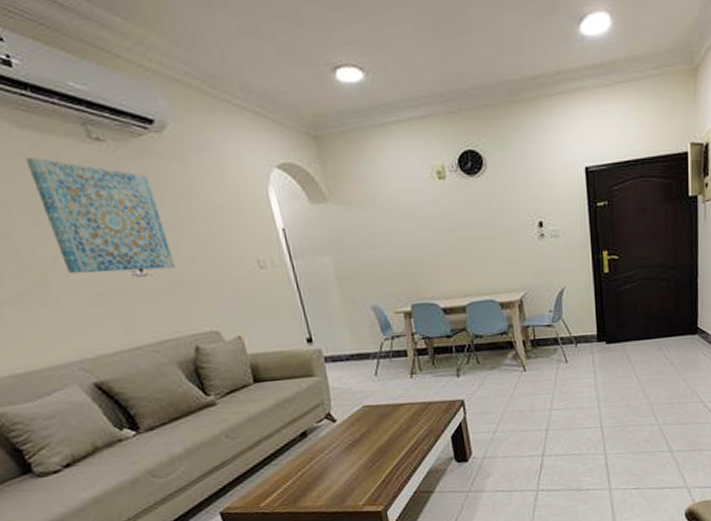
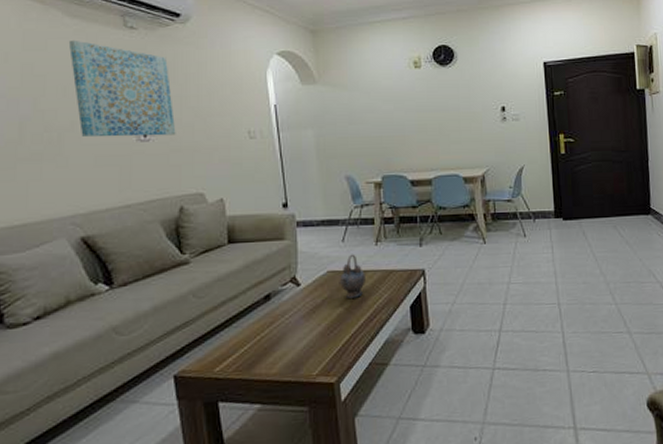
teapot: none [376,387,404,432] -> present [339,254,365,298]

